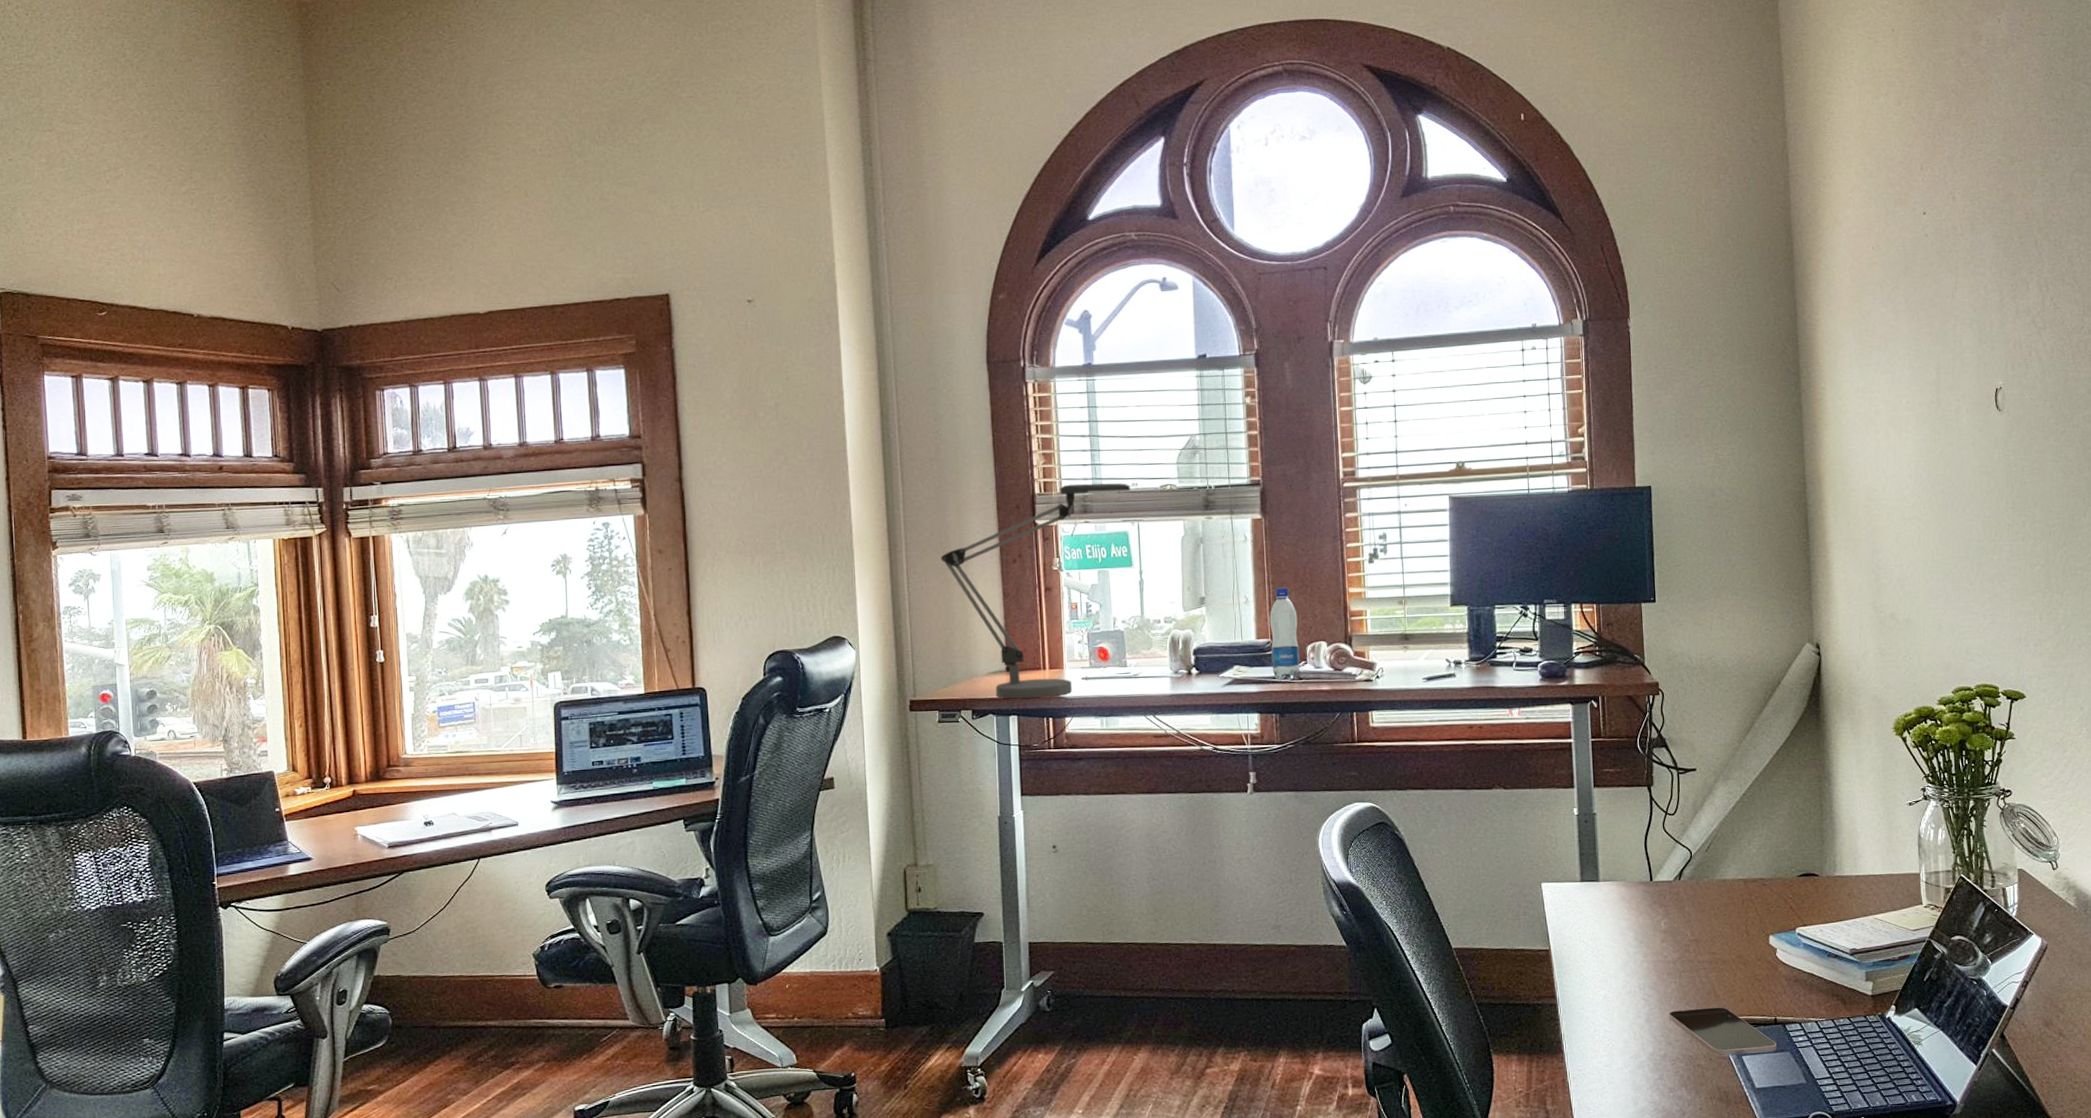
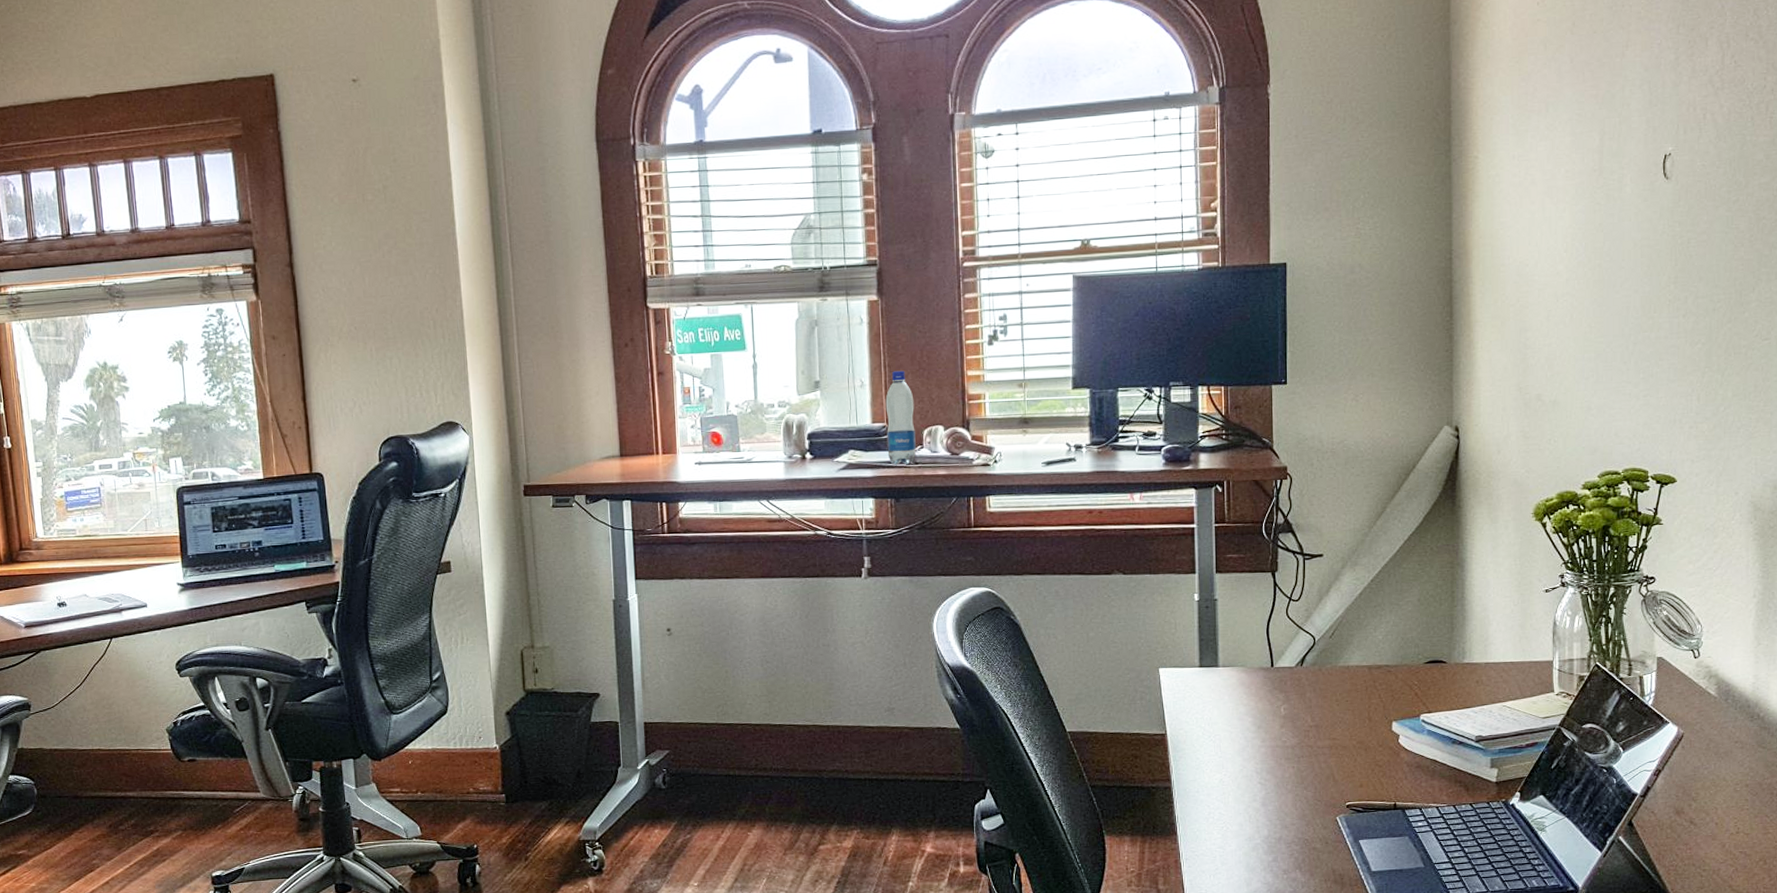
desk lamp: present [940,483,1131,699] -> none [552,264,744,484]
smartphone: present [1668,1007,1777,1056] -> none [1285,792,1395,840]

